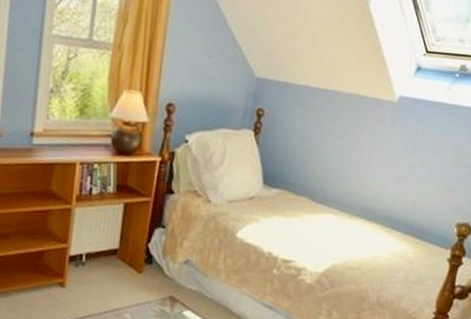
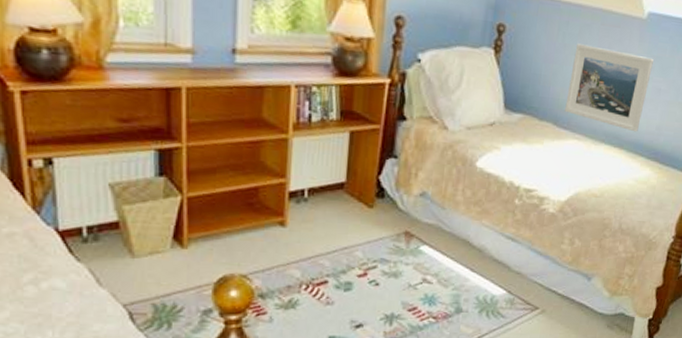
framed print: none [320,125,406,208] -> present [565,43,654,132]

